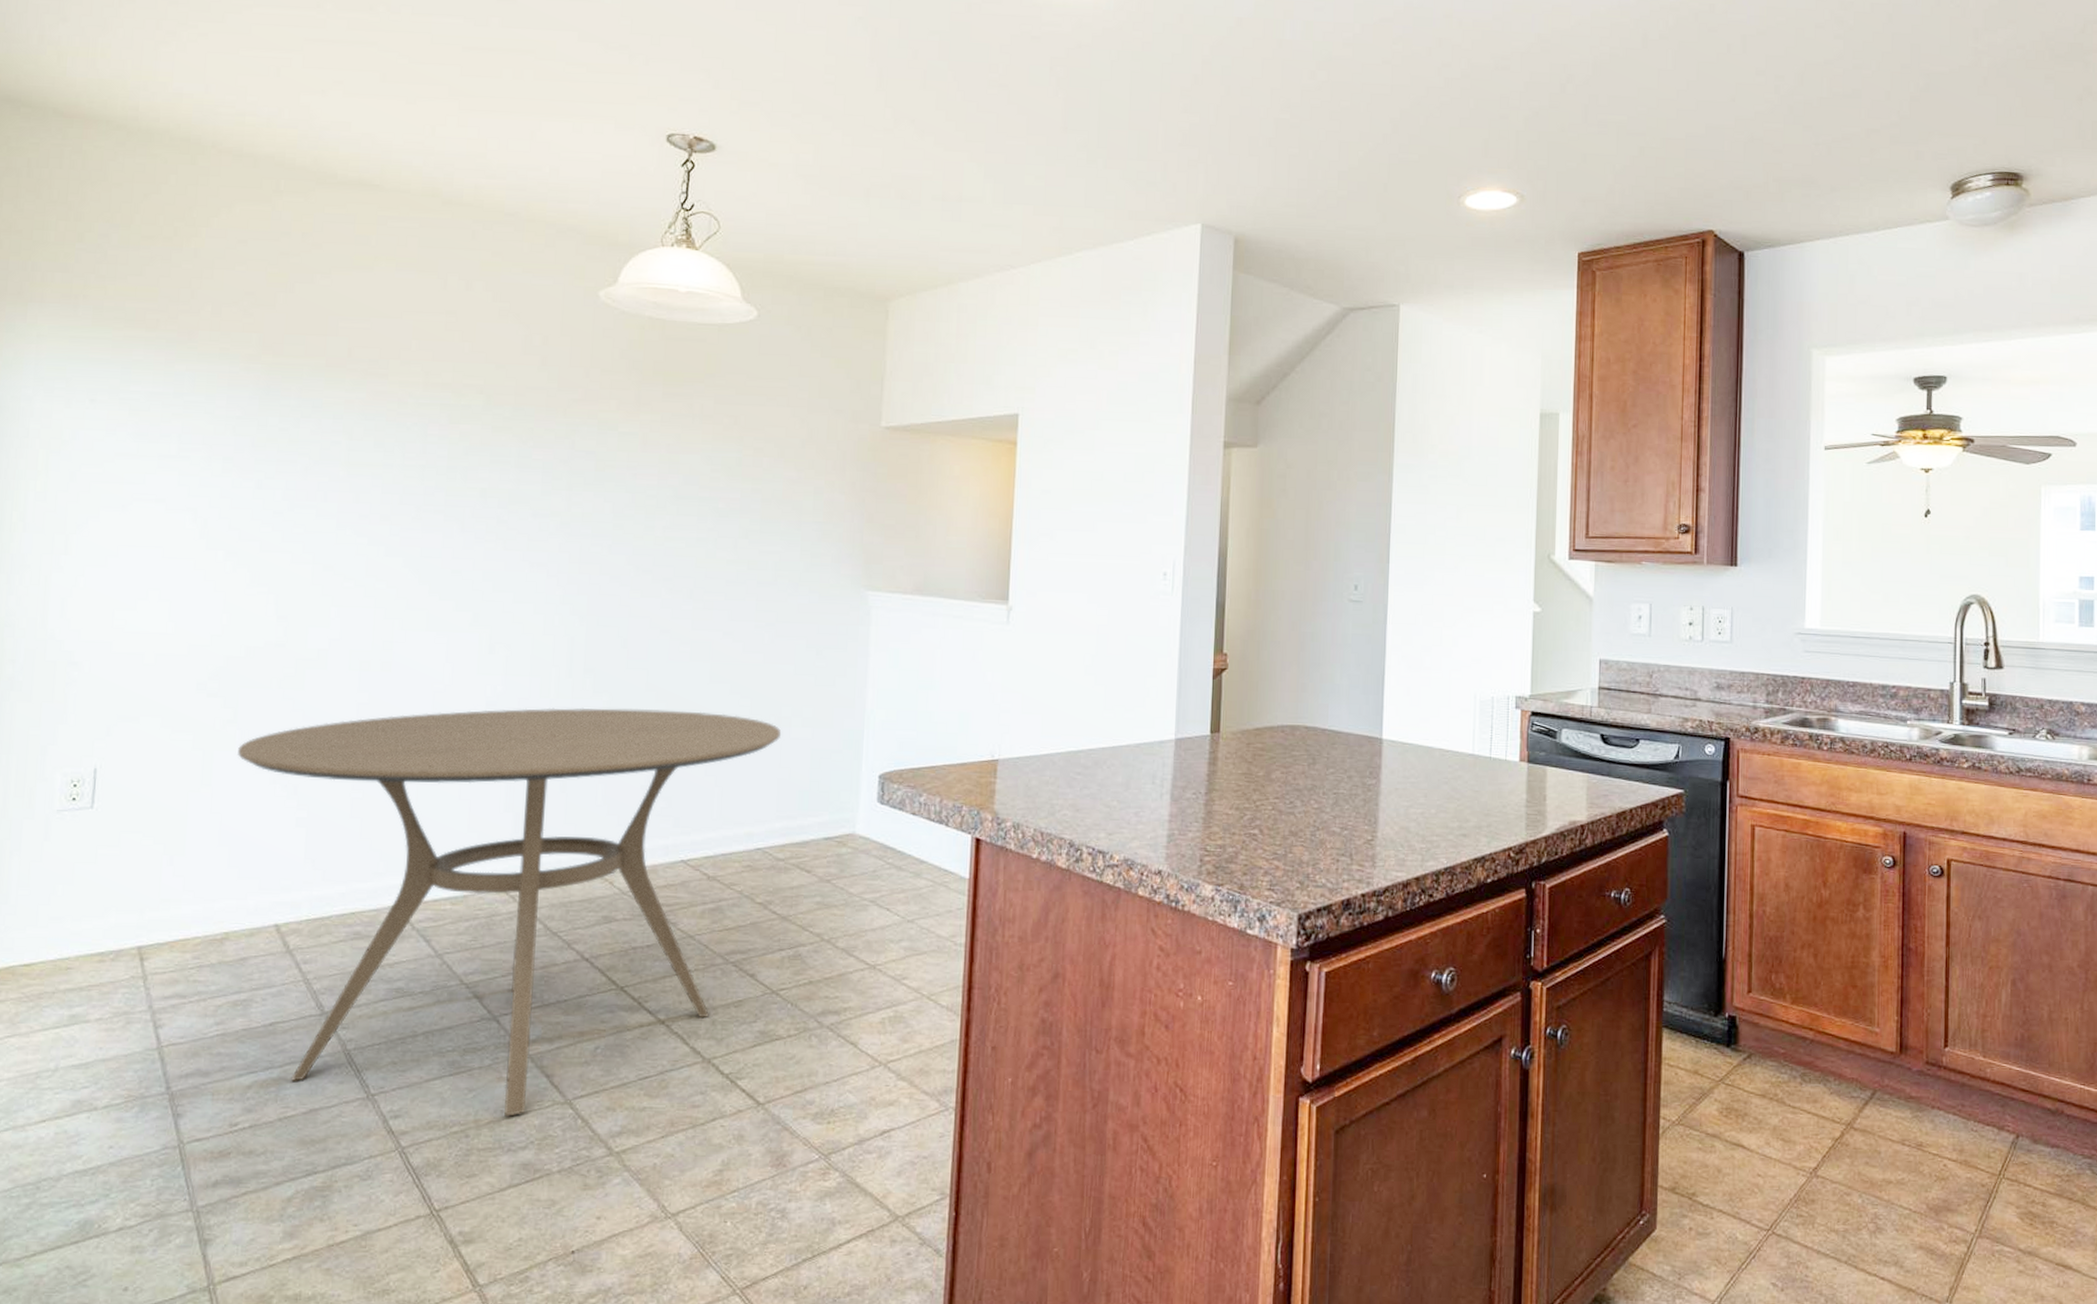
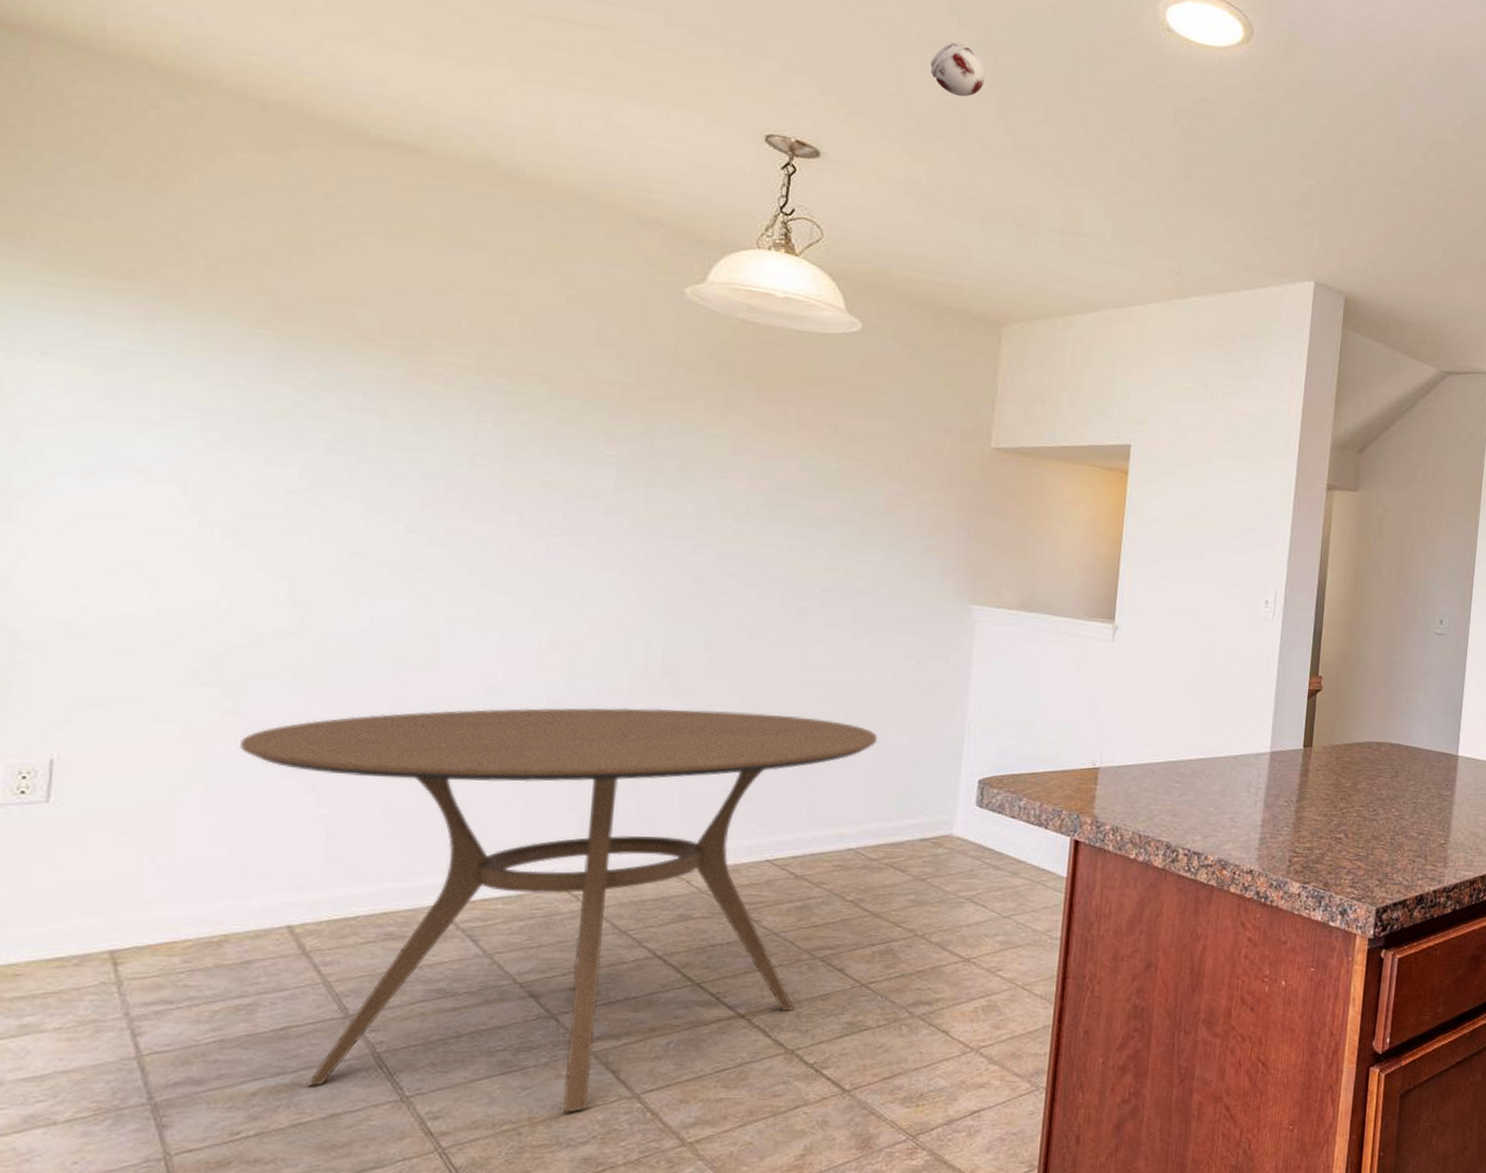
smoke detector: none [814,20,866,75] -> present [930,42,986,97]

